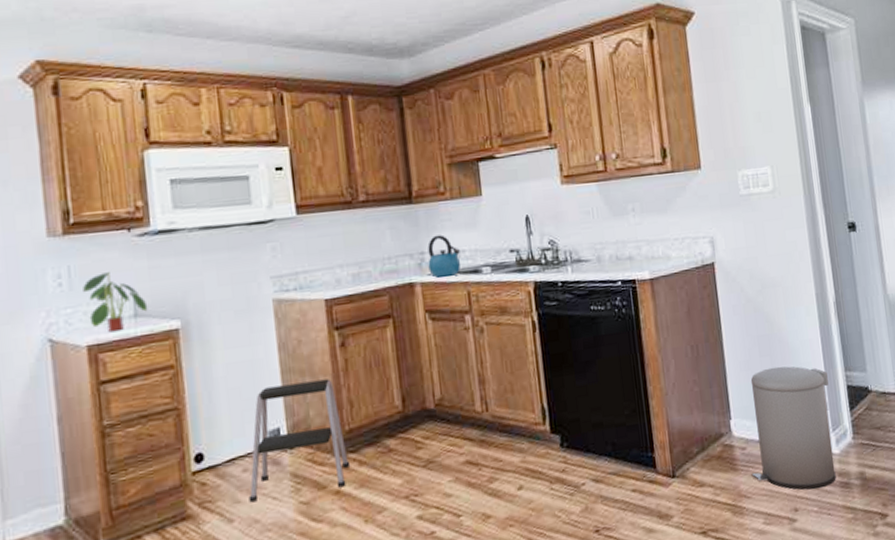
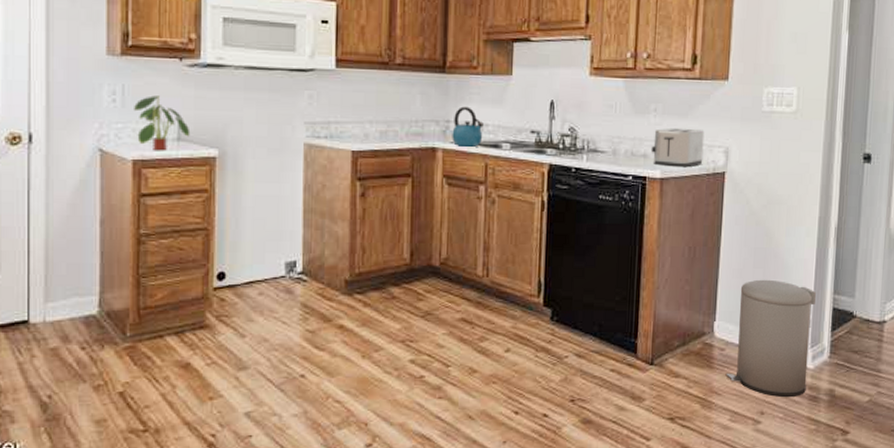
step stool: present [248,379,351,503] -> none [261,223,356,323]
toaster: none [635,223,690,267] -> present [651,127,705,168]

